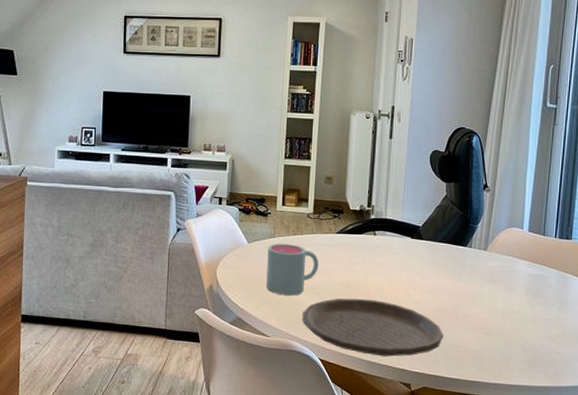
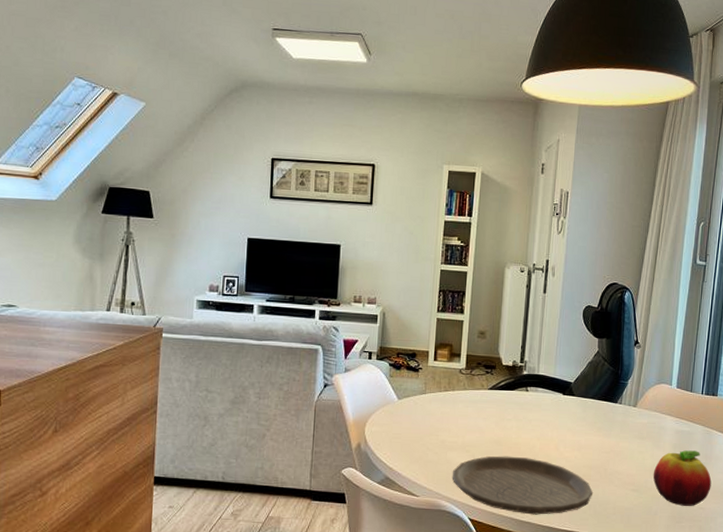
mug: present [266,244,319,296] -> none [416,400,470,454]
fruit: none [505,294,567,350] -> present [653,450,712,506]

